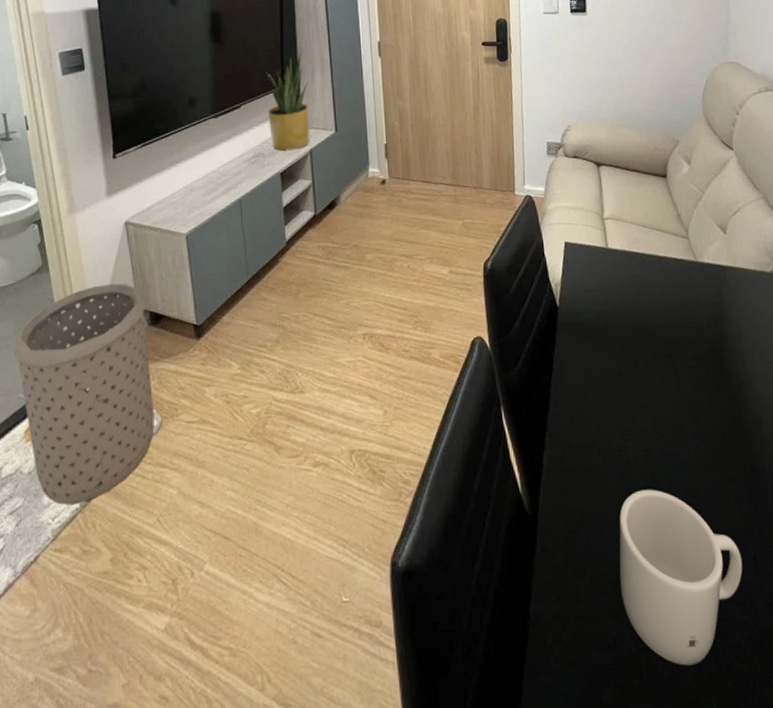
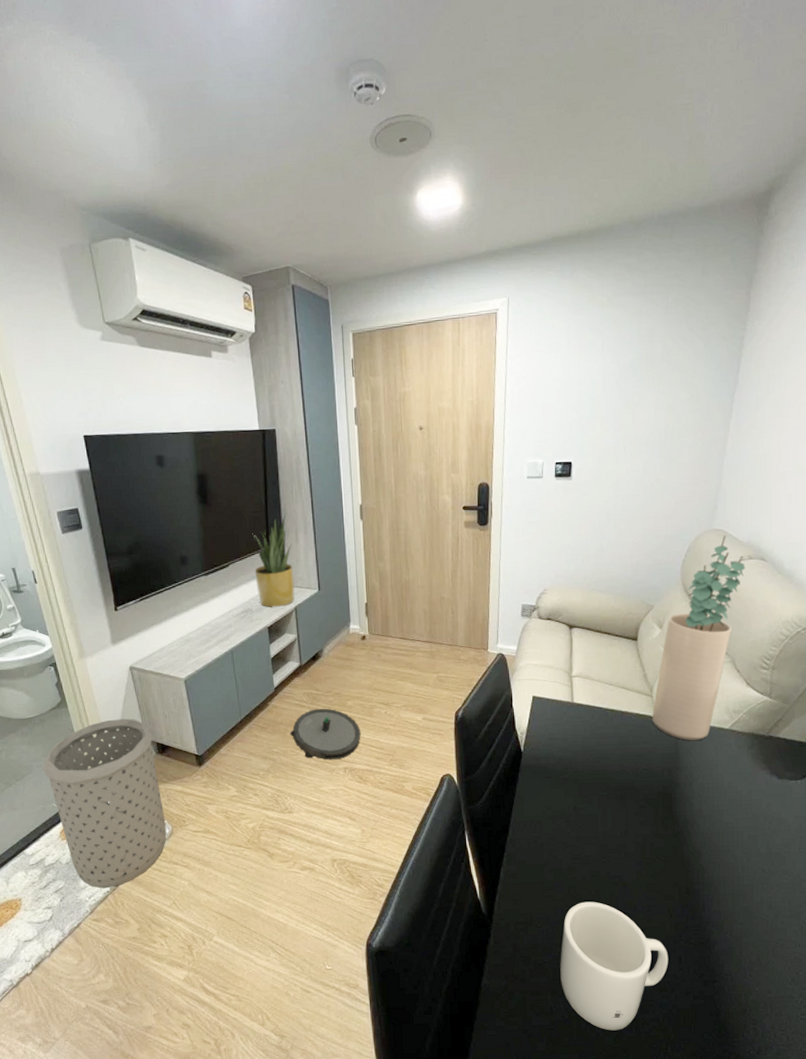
robot vacuum: none [302,263,382,325] -> present [289,708,361,760]
vase: none [690,67,765,288] -> present [651,535,746,741]

